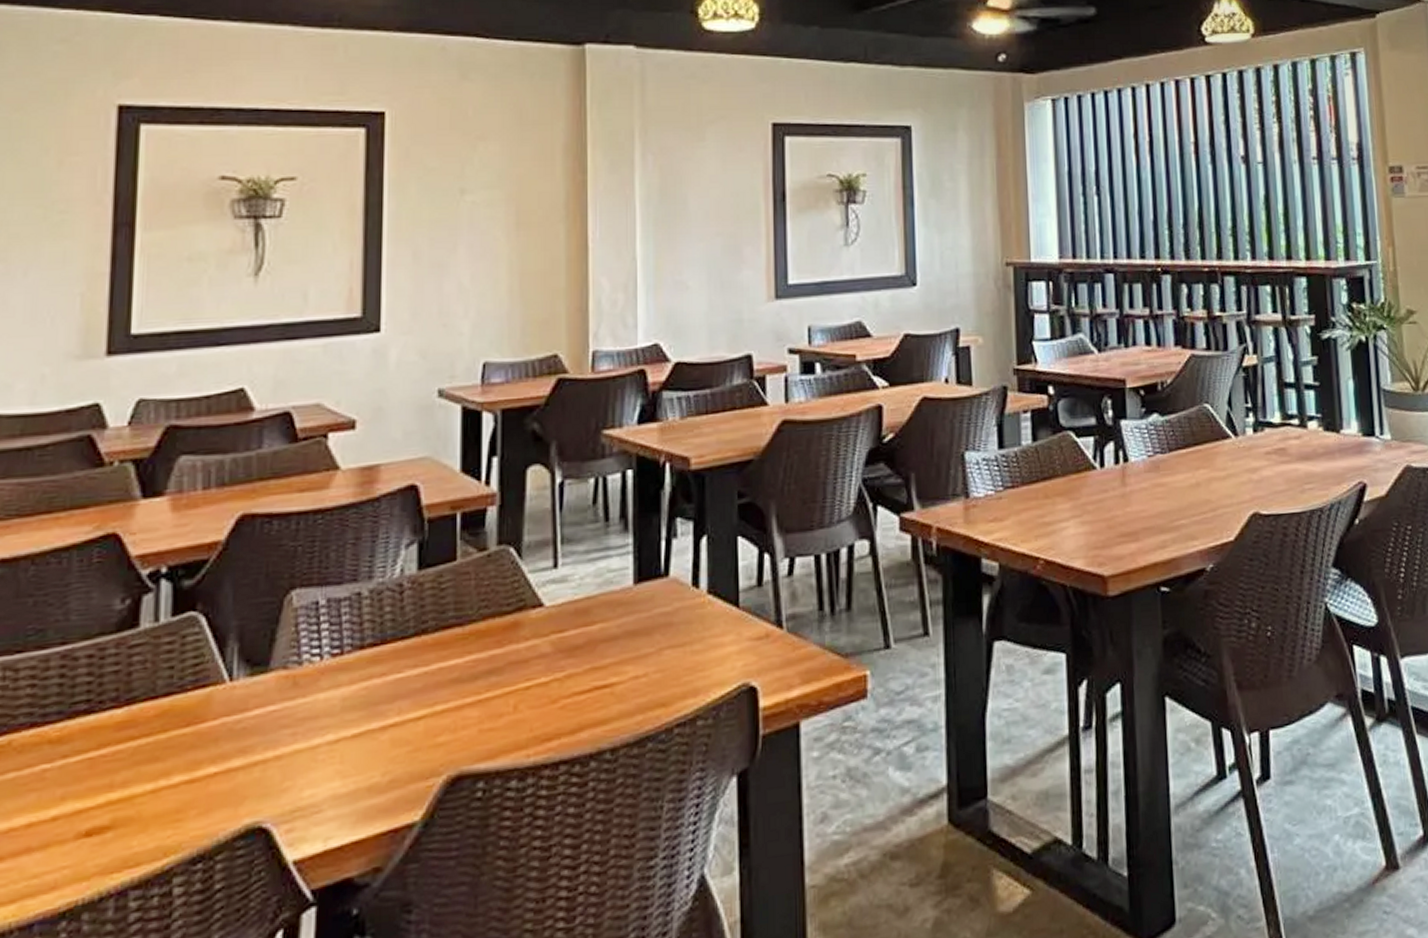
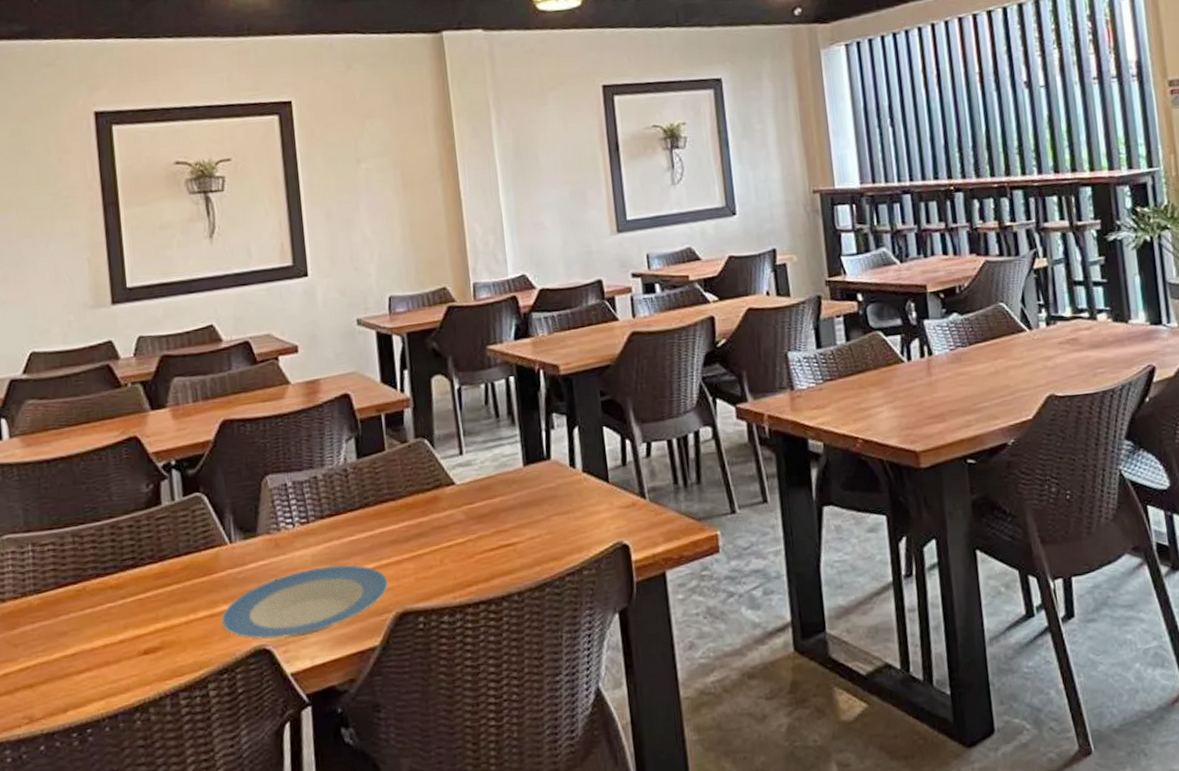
plate: none [202,710,442,814] -> present [220,564,389,640]

